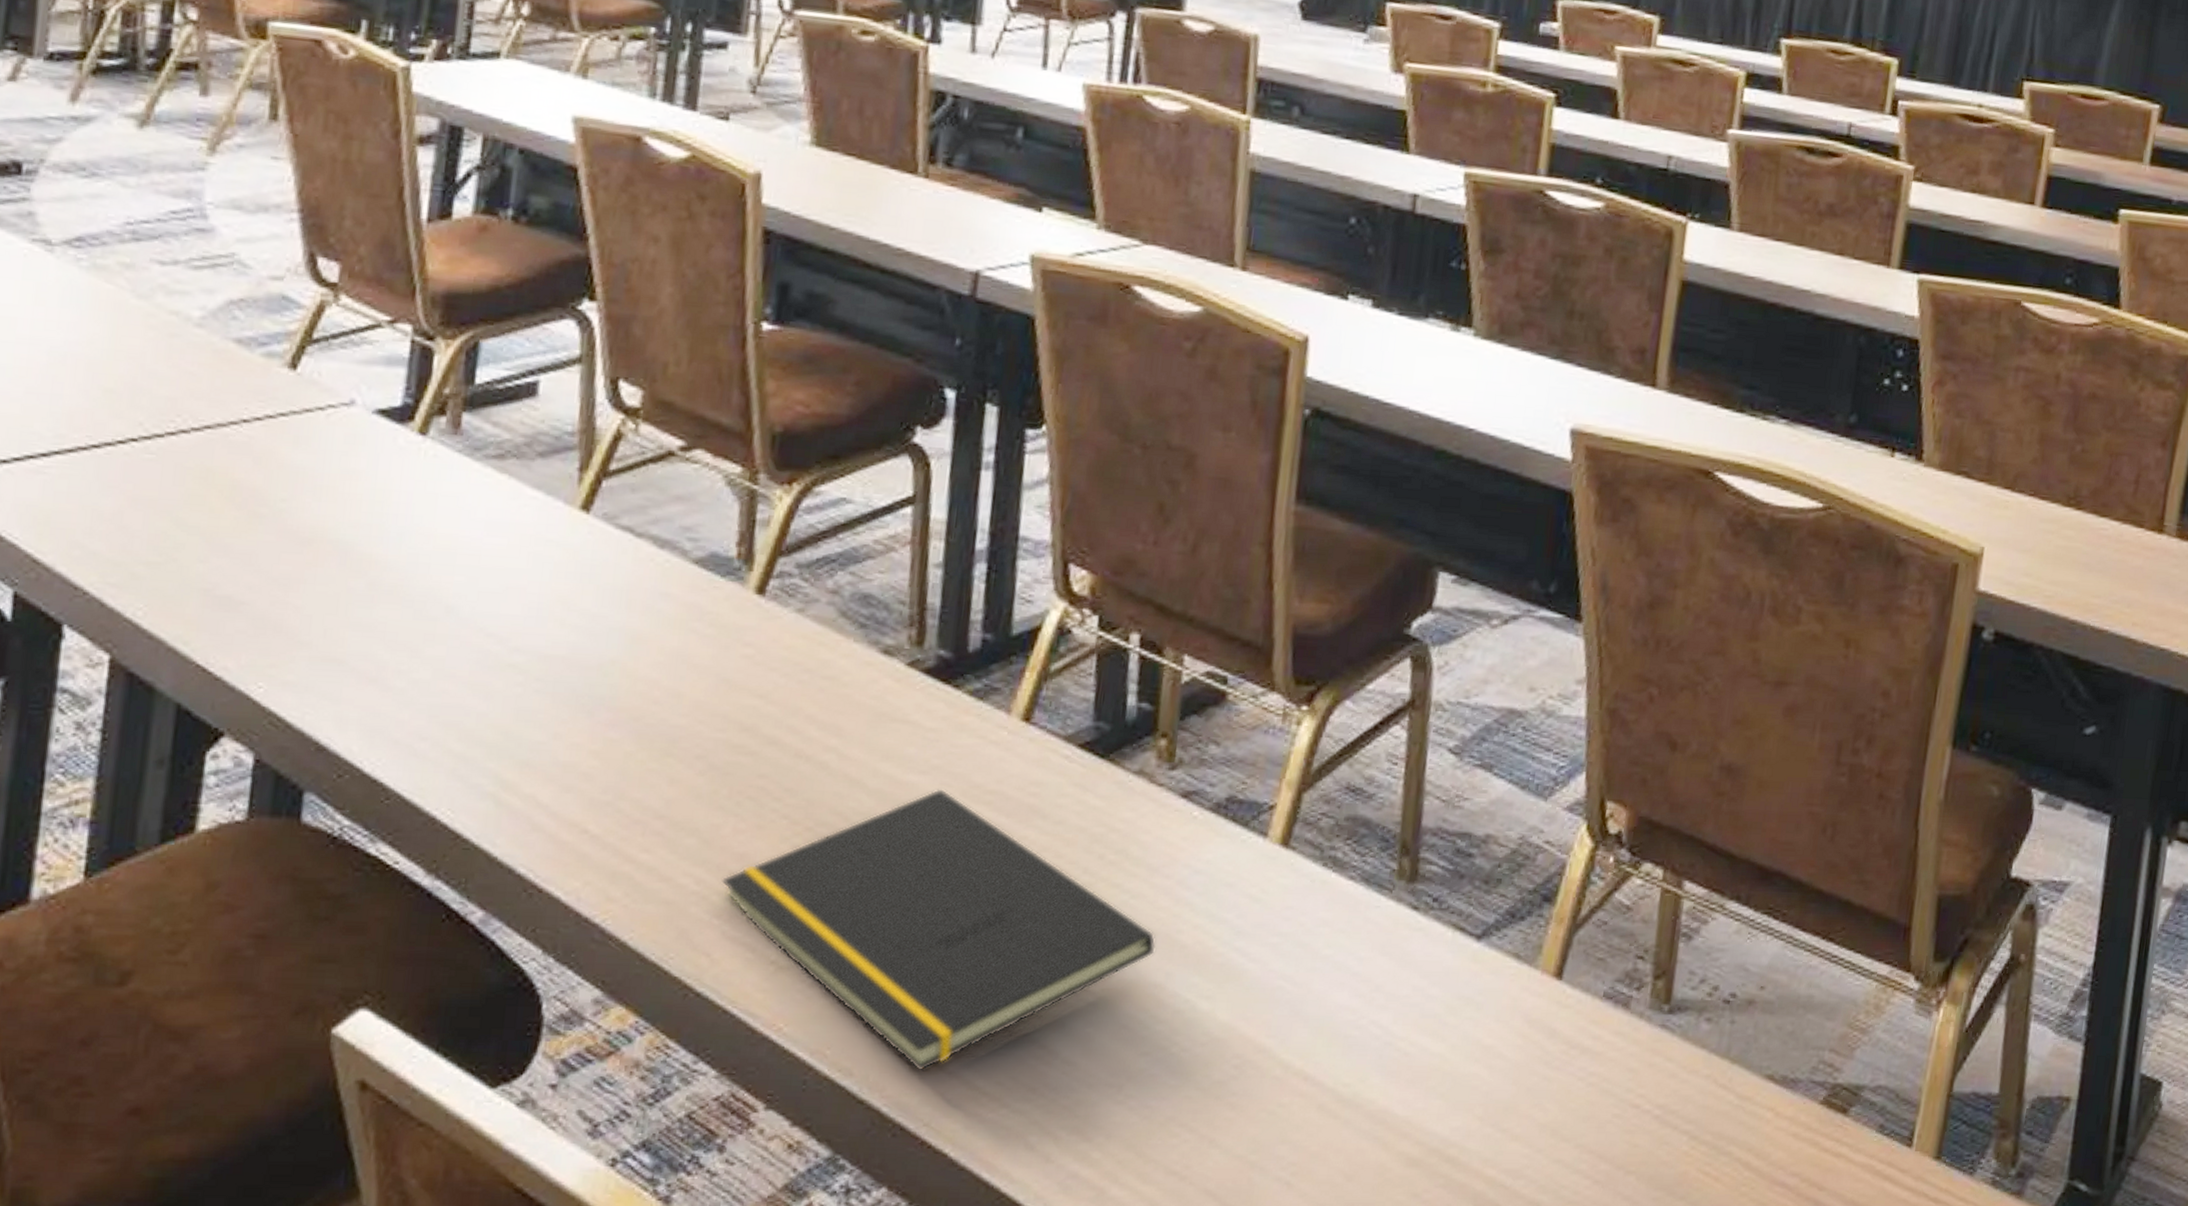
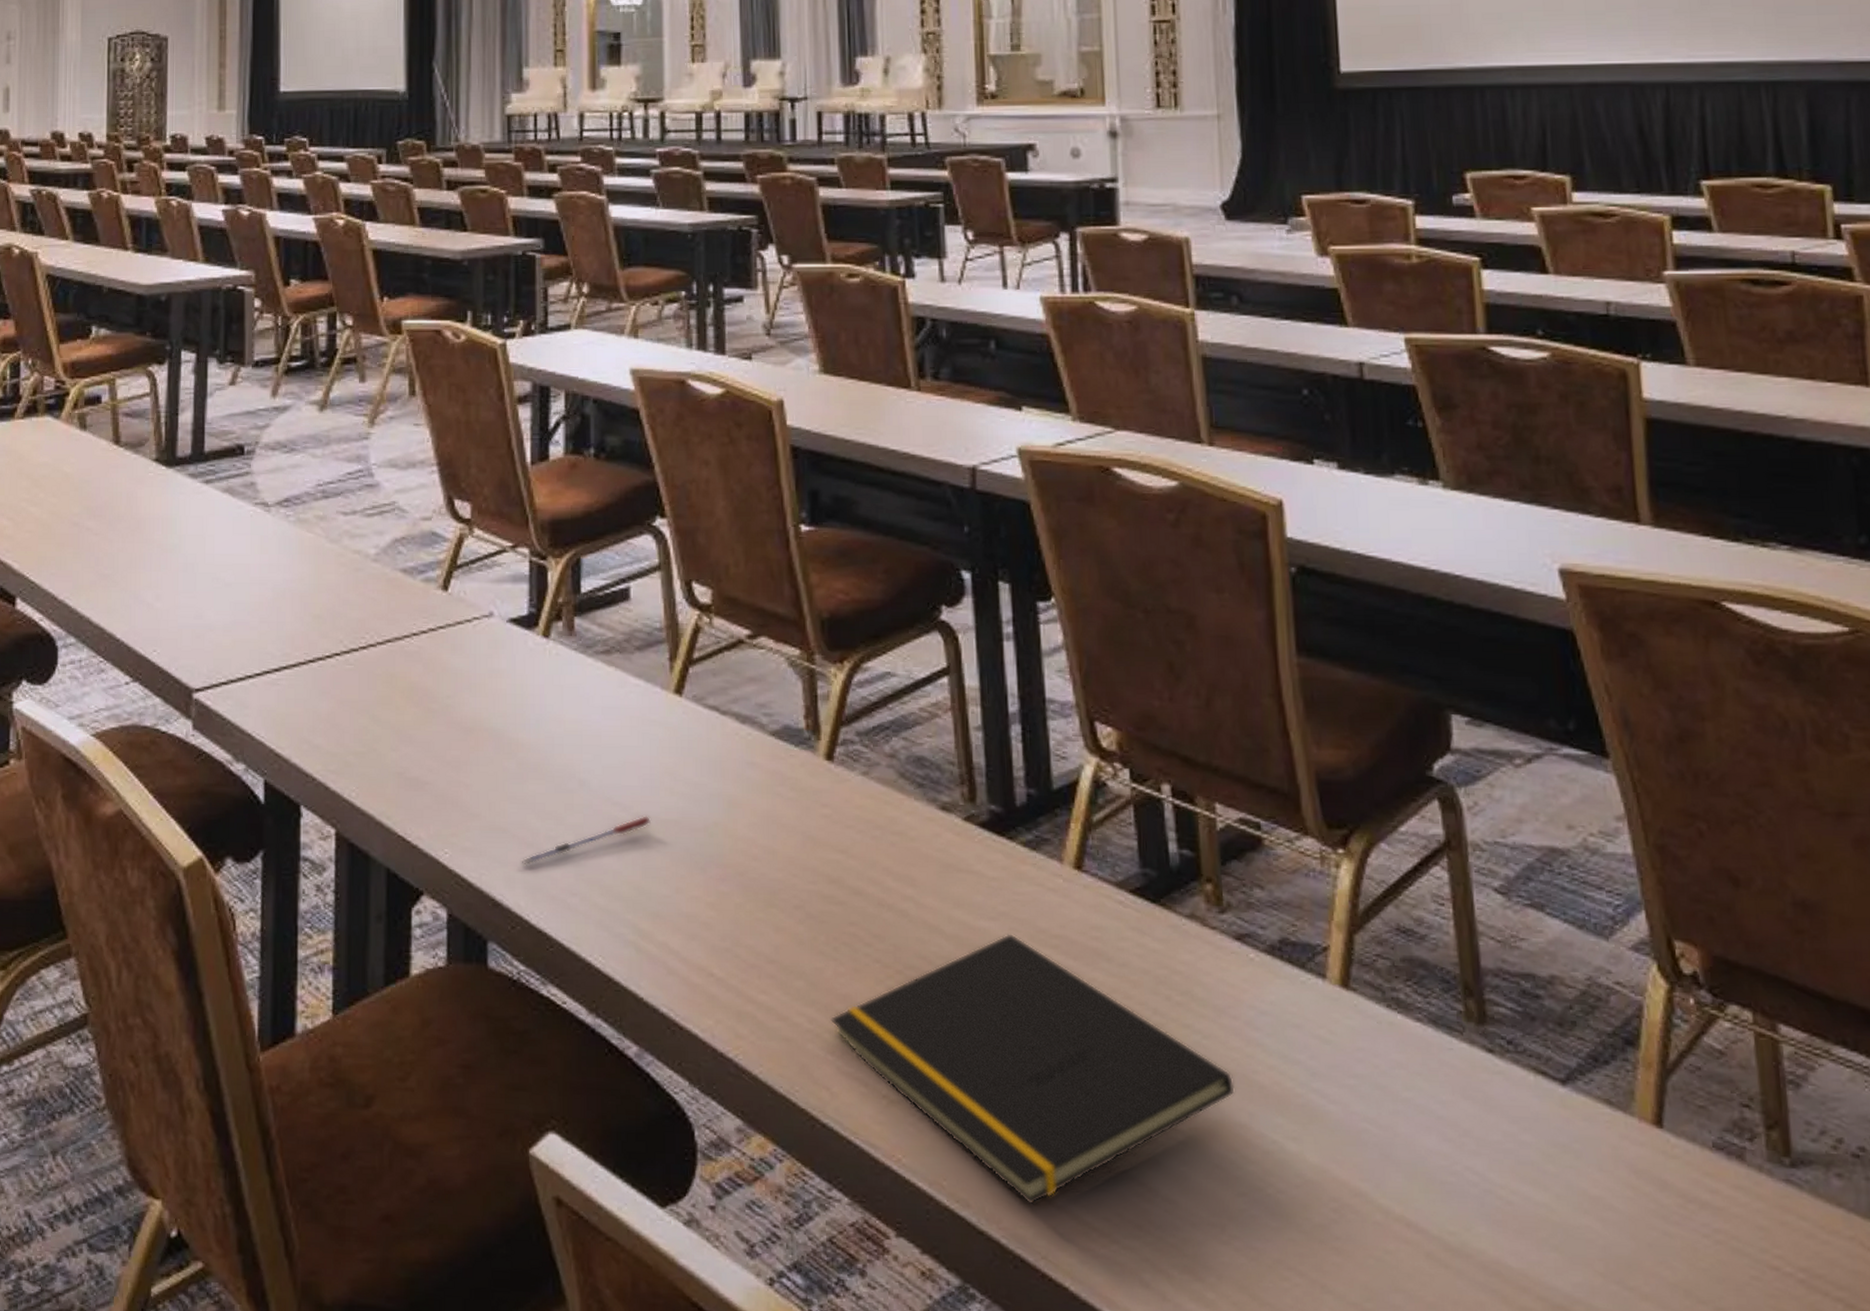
pen: none [359,650,532,703] -> present [521,816,651,865]

